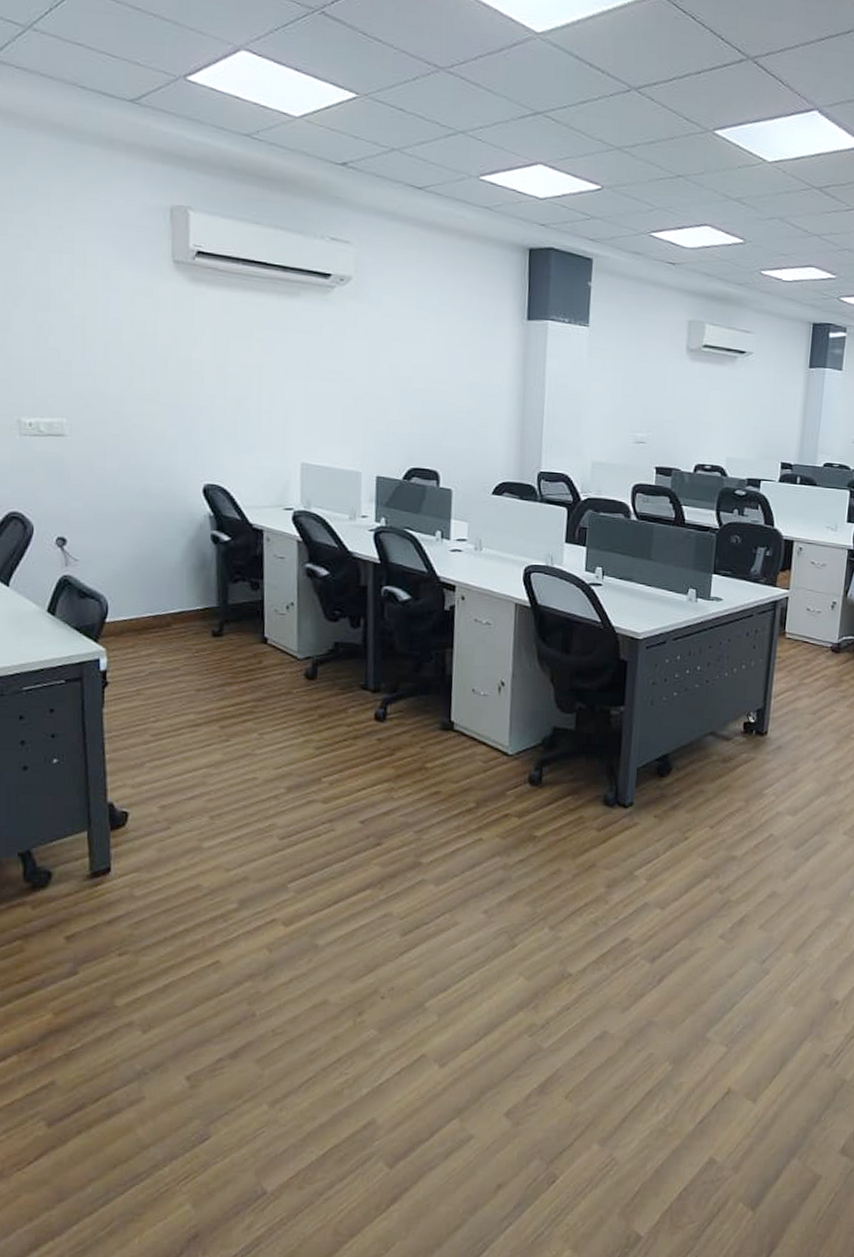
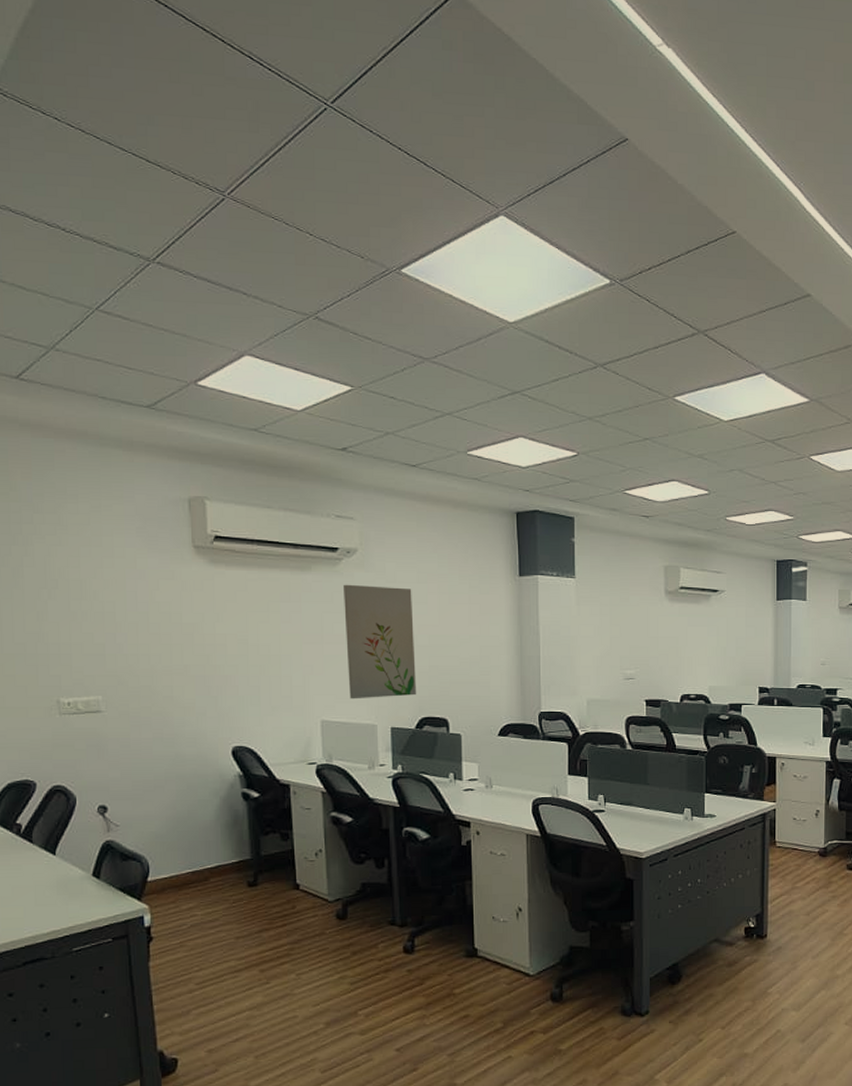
wall art: none [333,315,409,444] -> present [344,584,417,699]

